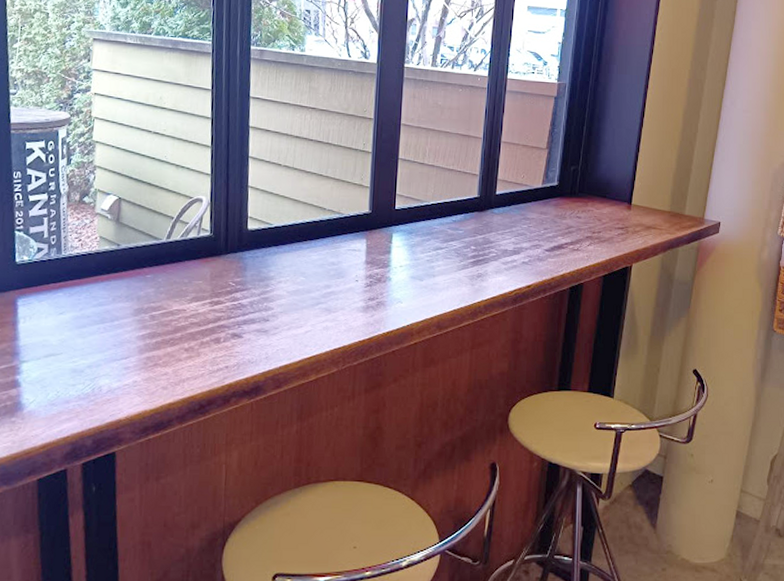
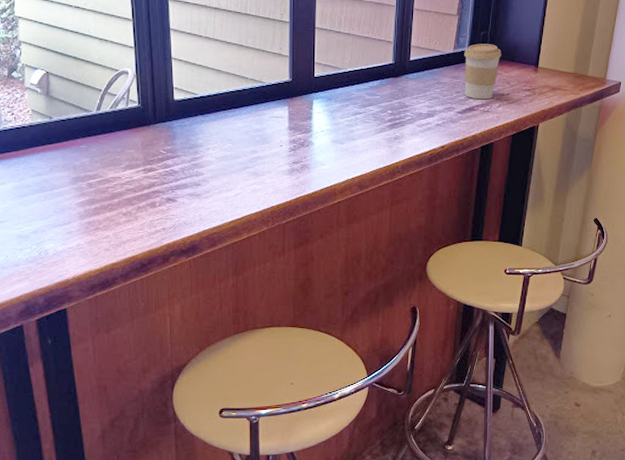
coffee cup: none [553,178,593,237] -> present [464,43,501,100]

